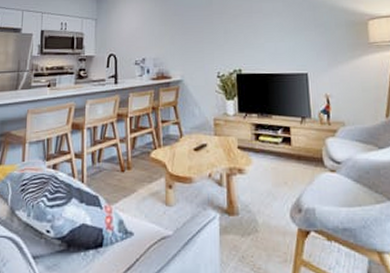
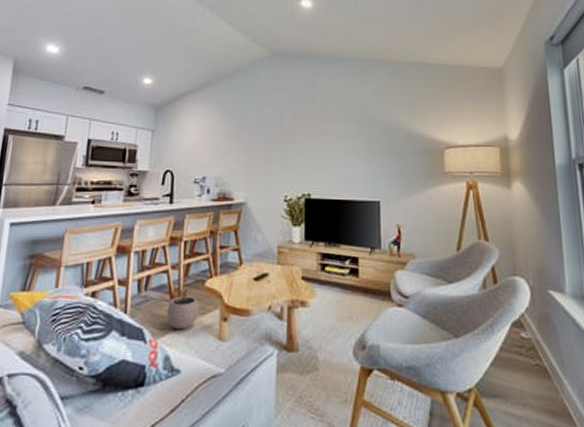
plant pot: none [119,159,146,197] -> present [167,288,199,330]

